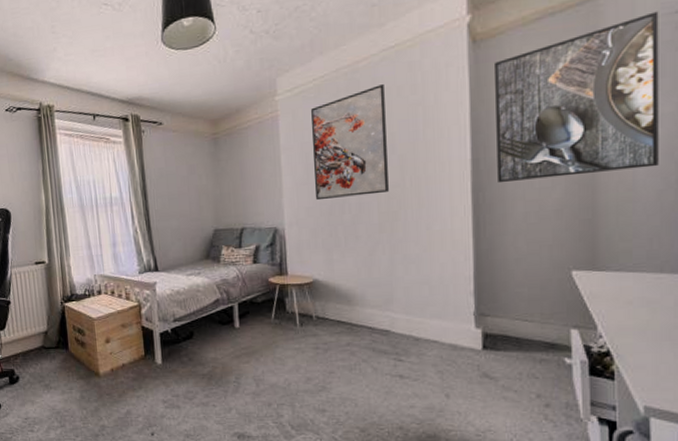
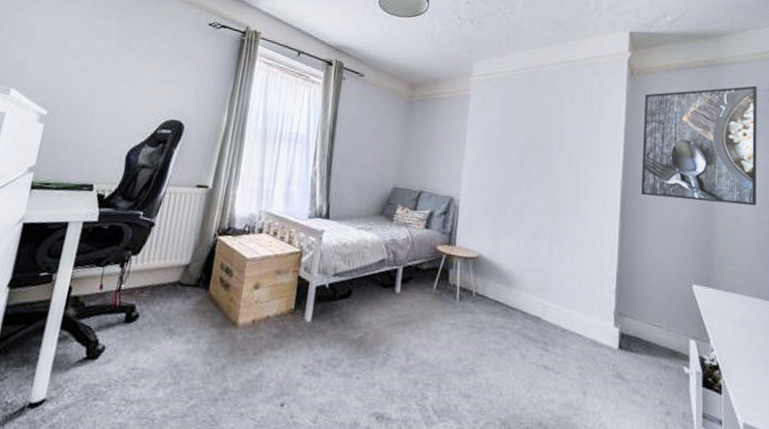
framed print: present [311,84,389,200] -> none [492,89,561,184]

